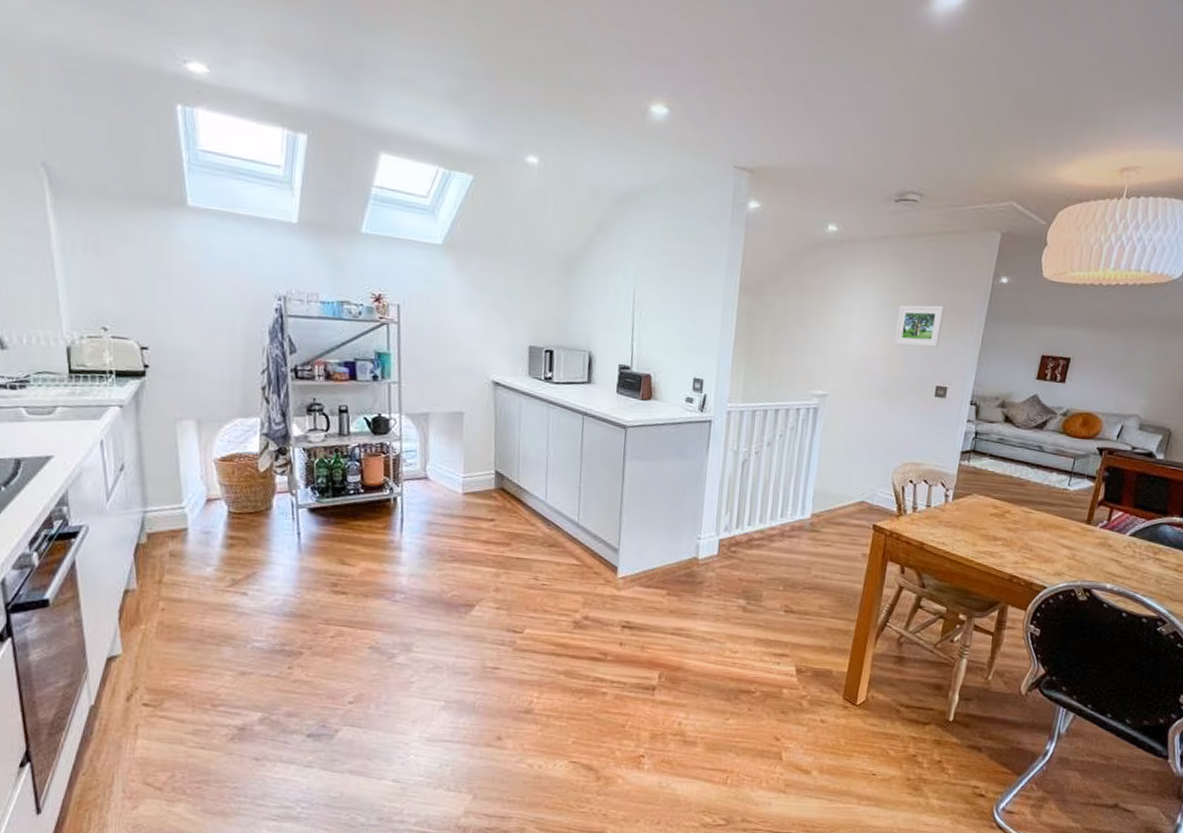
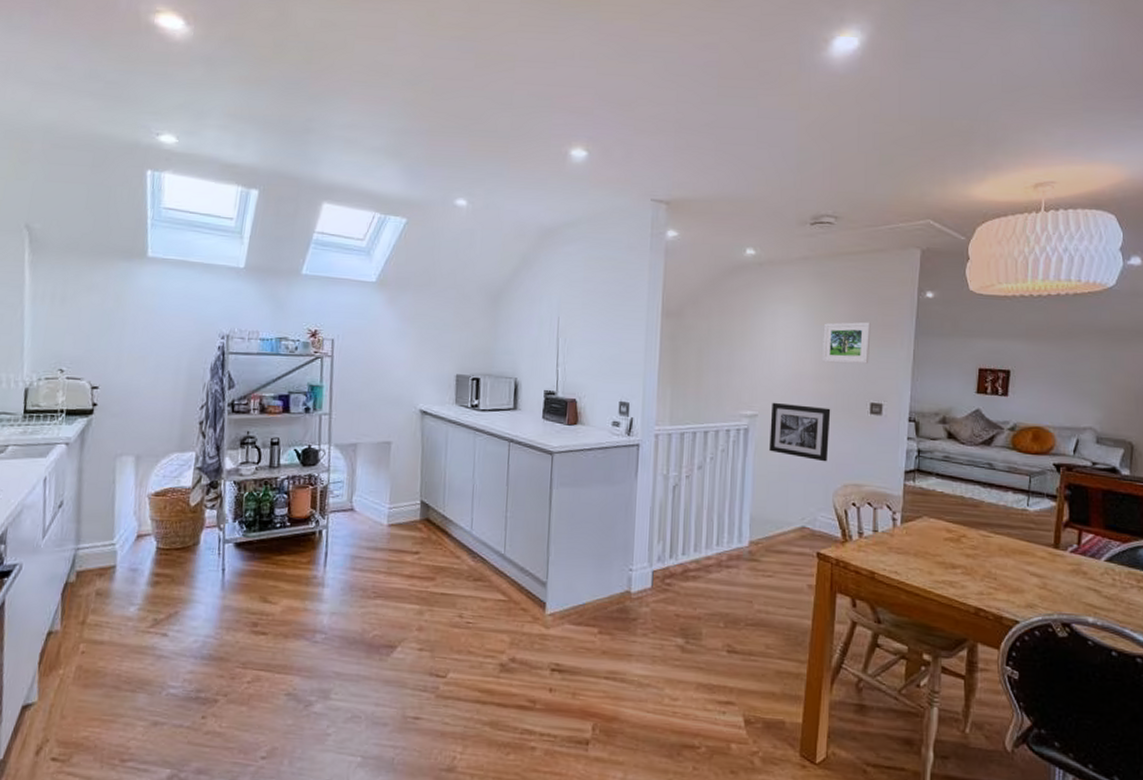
wall art: none [836,382,898,442] -> present [769,402,831,462]

